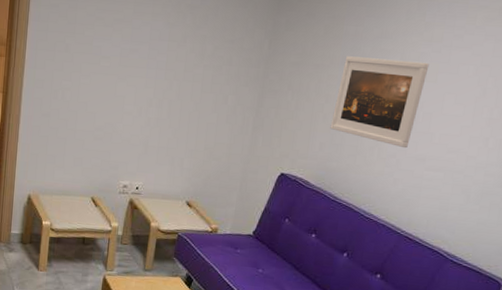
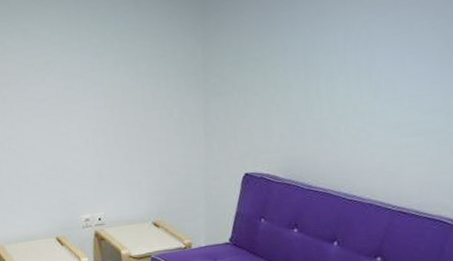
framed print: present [330,56,429,149] -> none [285,28,378,120]

